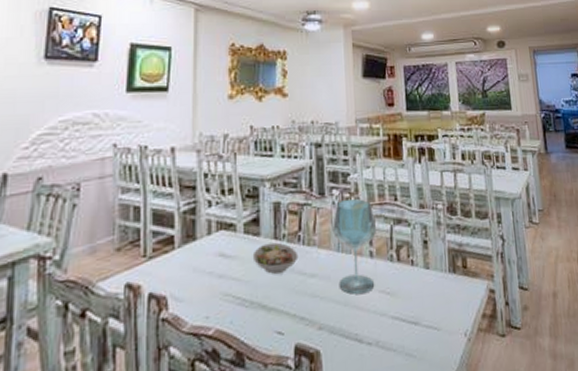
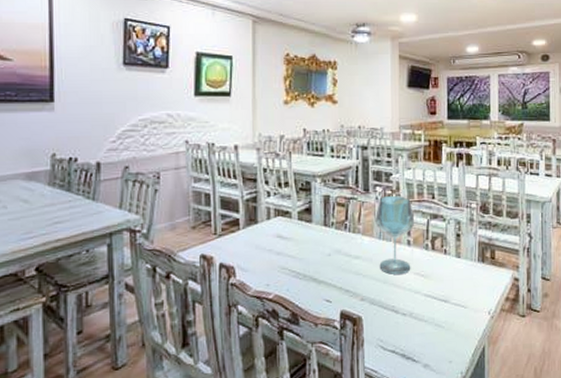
salad: present [252,242,299,274] -> none [305,228,345,254]

